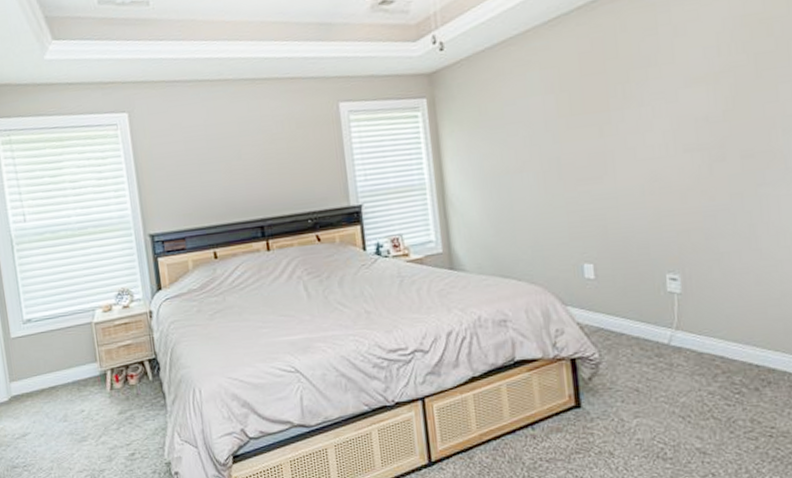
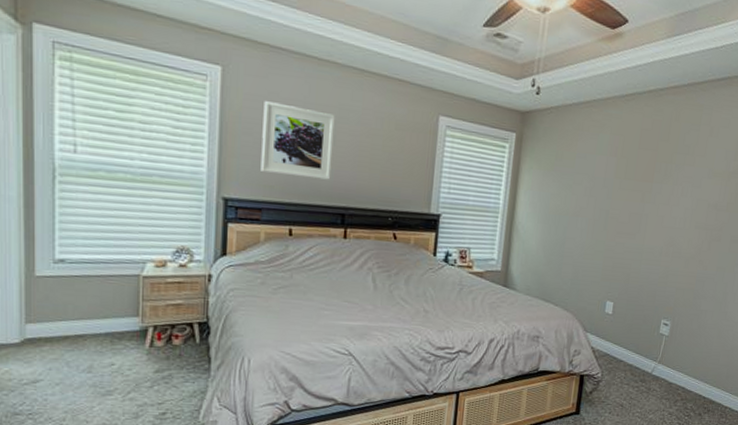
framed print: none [169,130,244,202] -> present [260,101,335,180]

